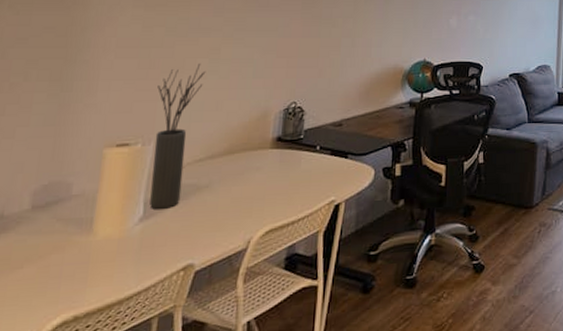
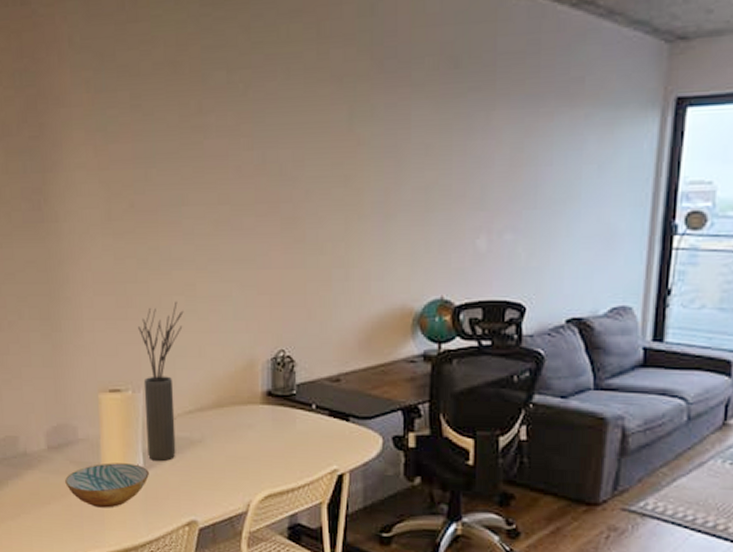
bowl: none [46,214,148,265] -> present [65,463,149,508]

